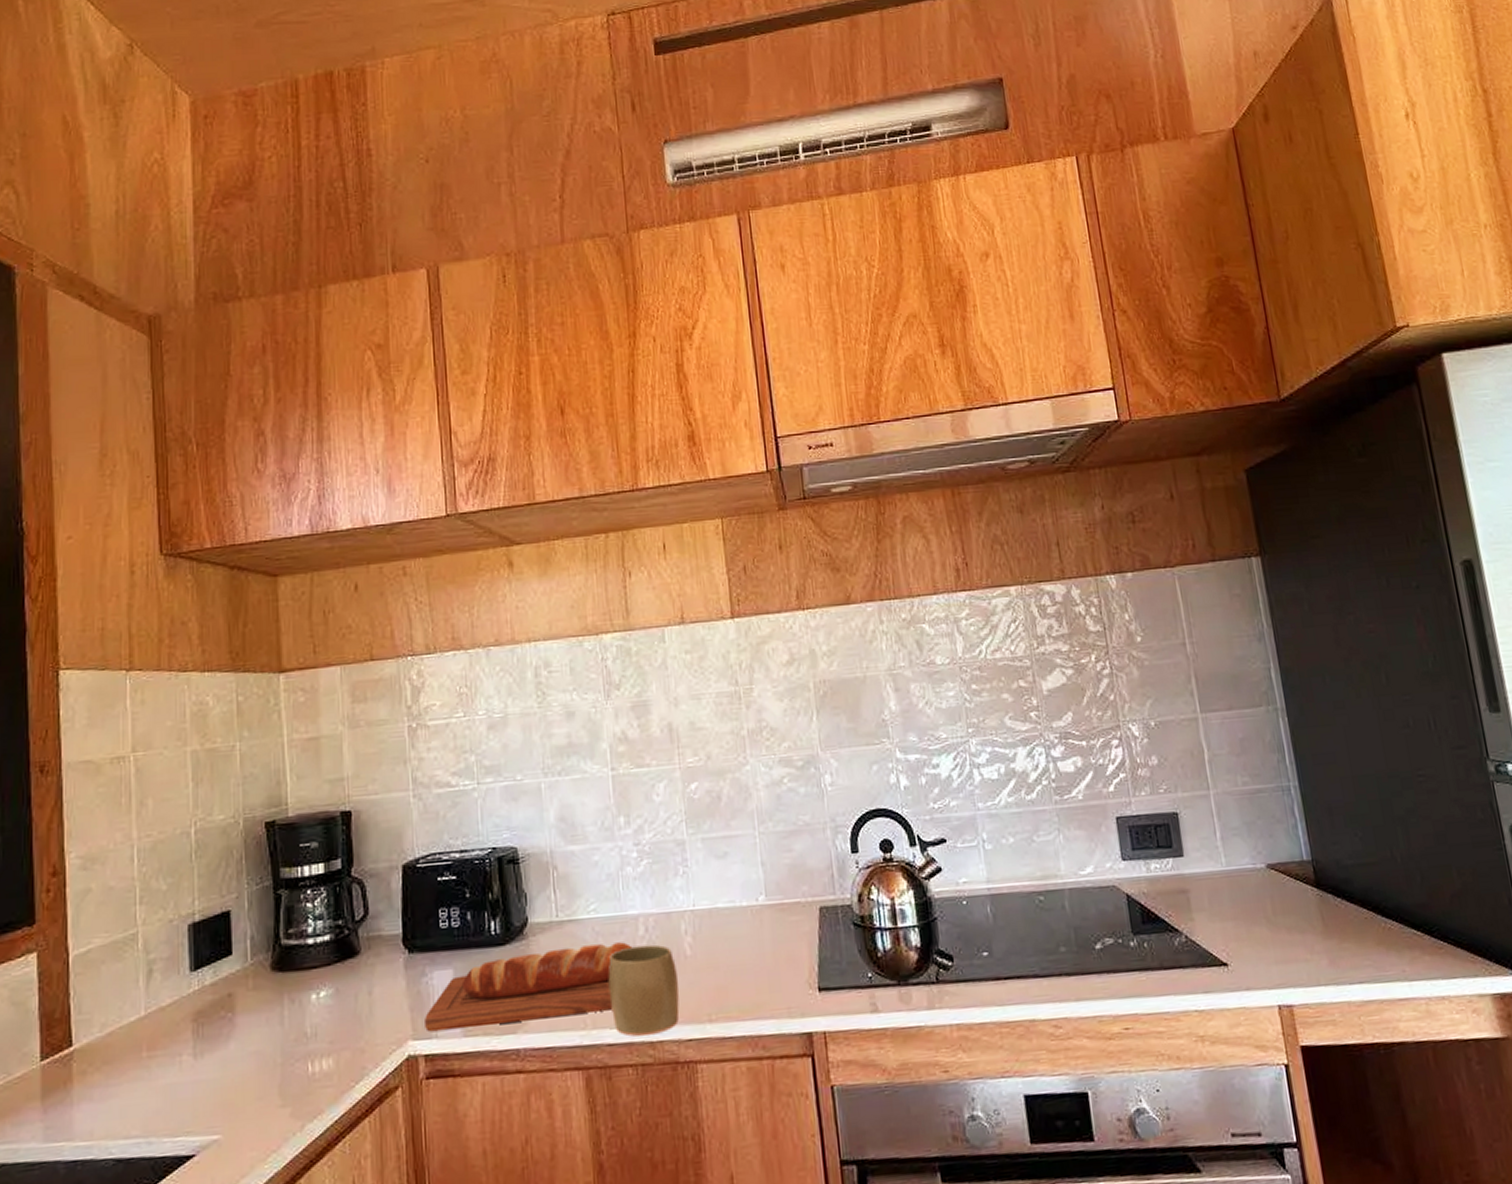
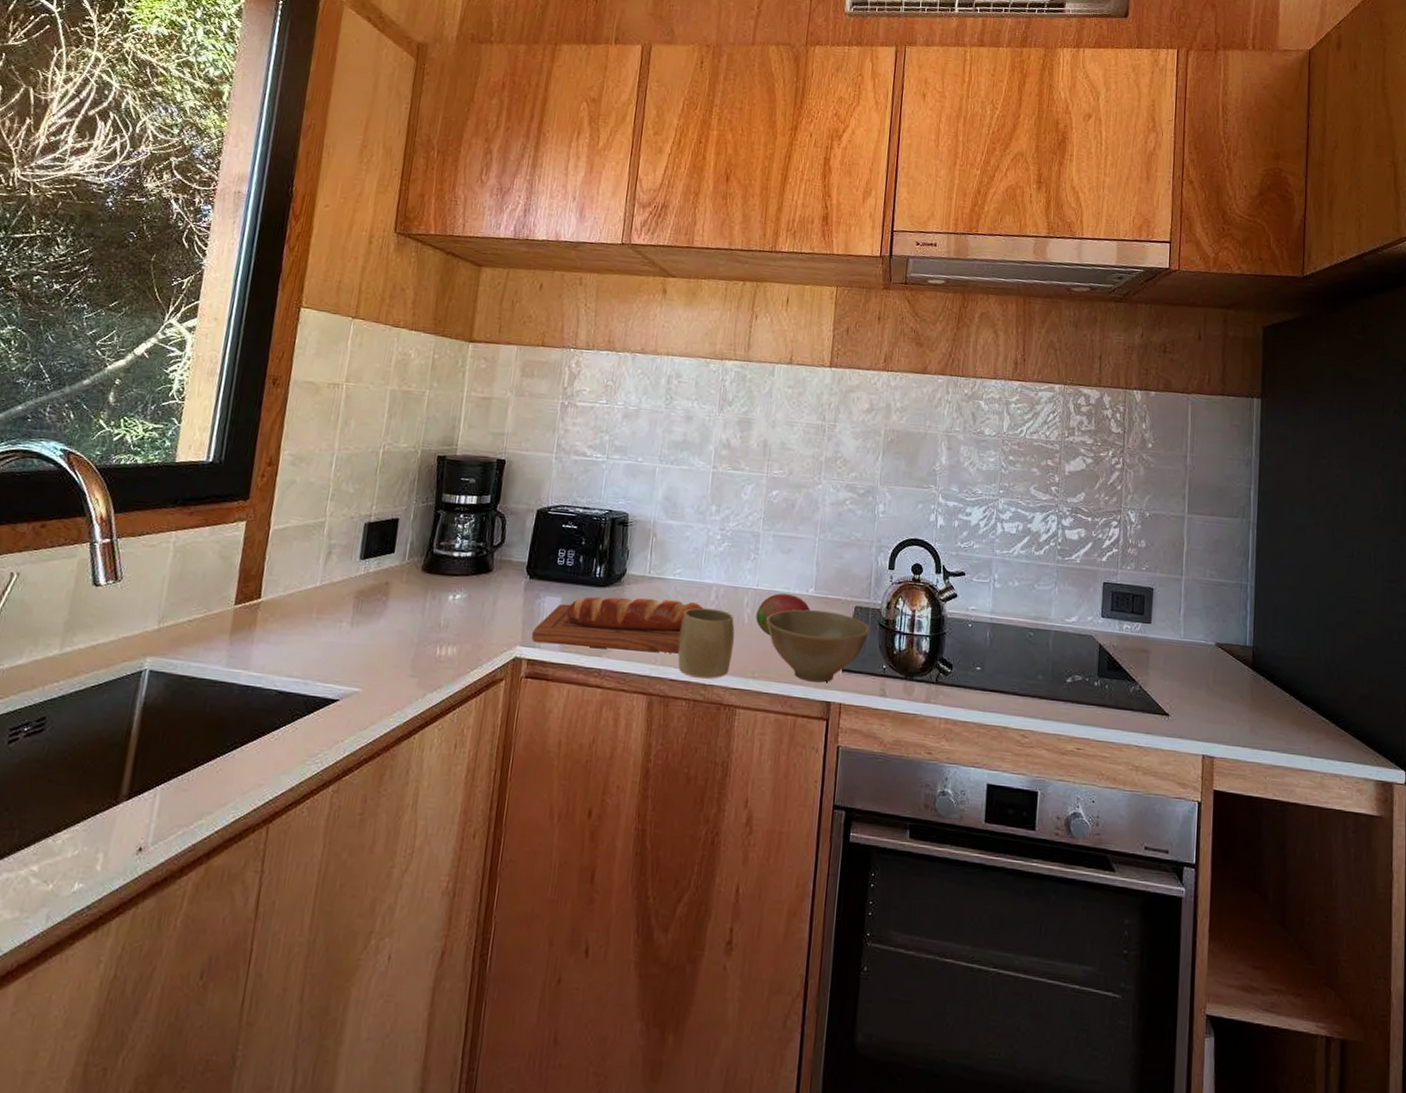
fruit: none [699,908,764,966] -> present [756,593,810,636]
bowl: none [713,919,843,1014] -> present [766,609,870,684]

